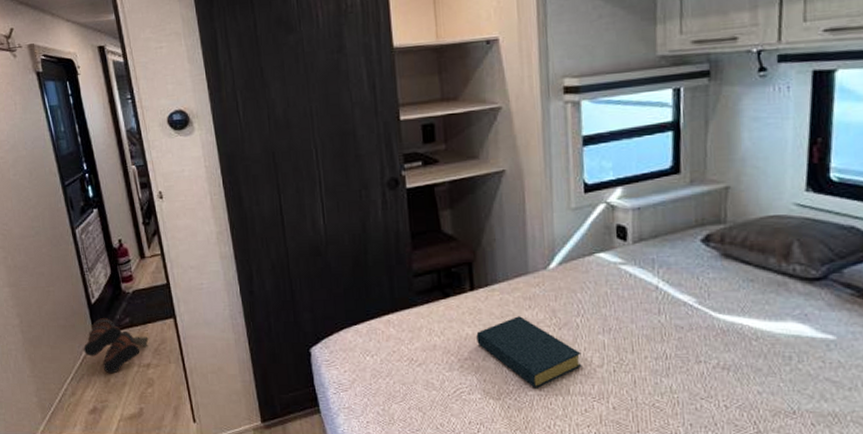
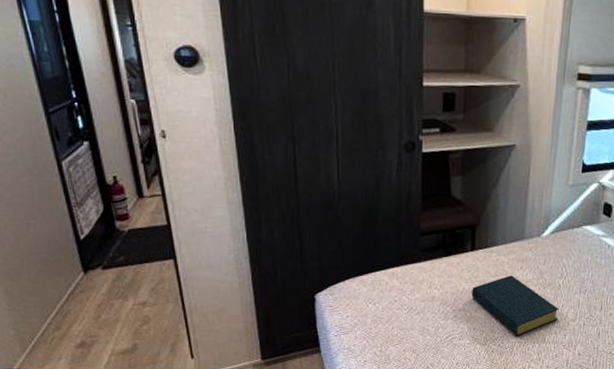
boots: present [83,318,149,374] -> none [70,255,145,310]

